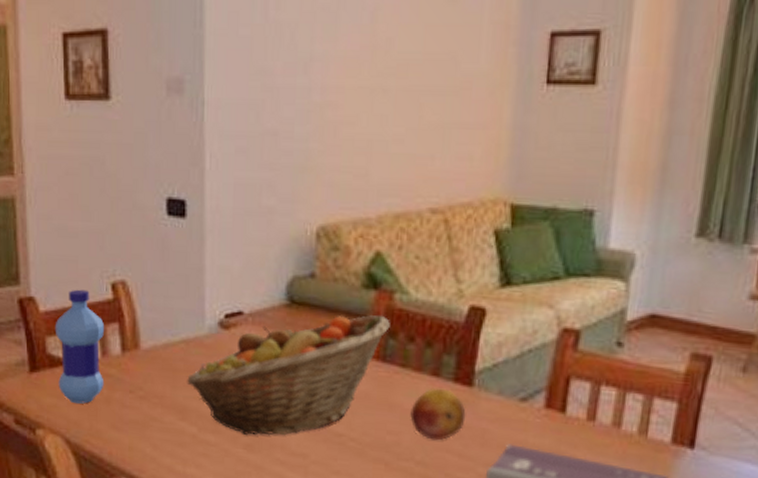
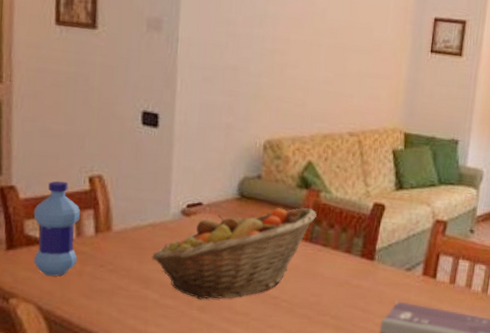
fruit: present [410,388,466,441] -> none [328,261,369,300]

